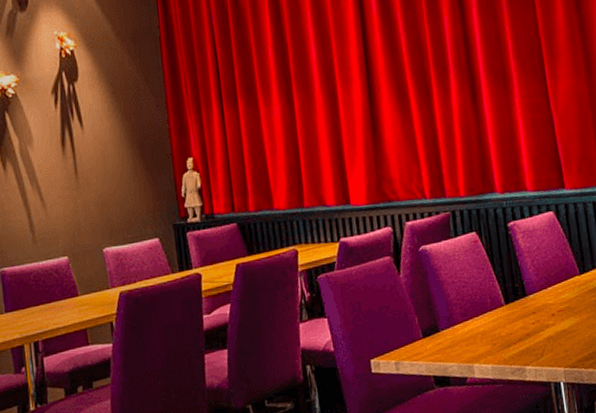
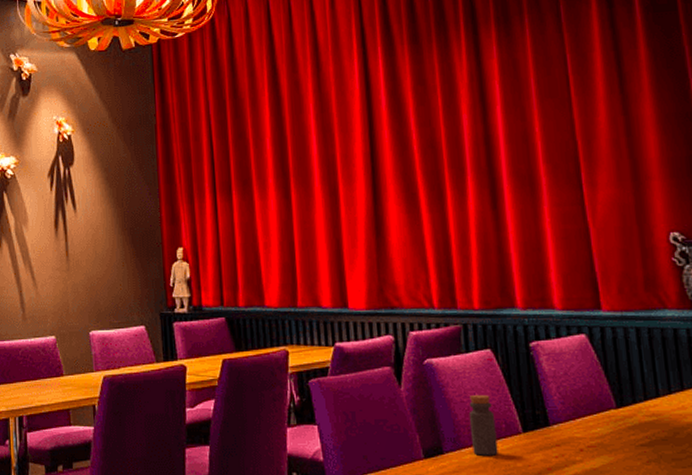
bottle: none [459,274,485,330] -> present [468,395,498,456]

